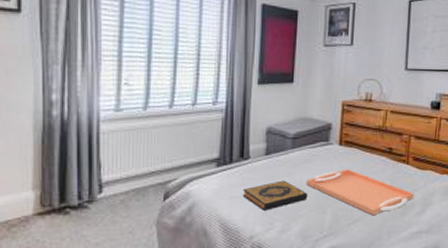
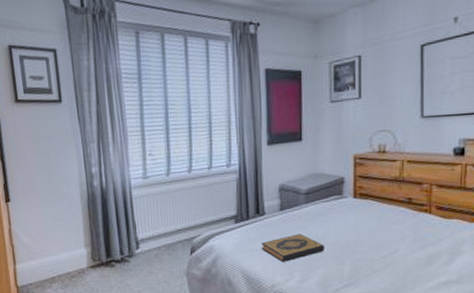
serving tray: present [306,169,415,216] -> none [322,221,440,266]

